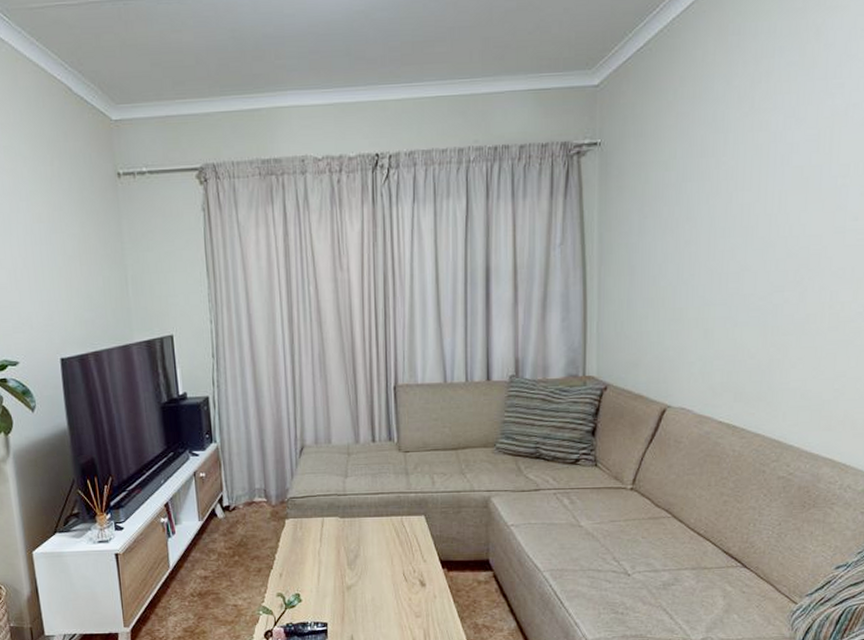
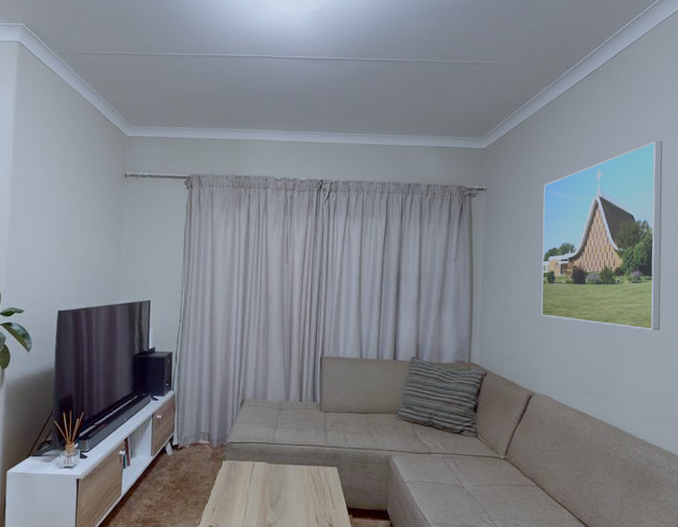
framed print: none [677,47,849,313] -> present [541,141,663,331]

